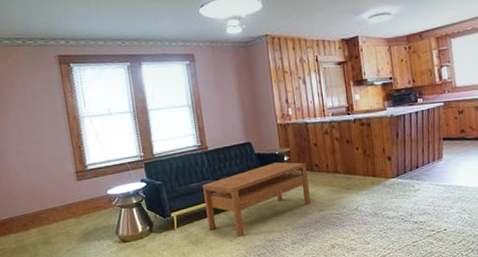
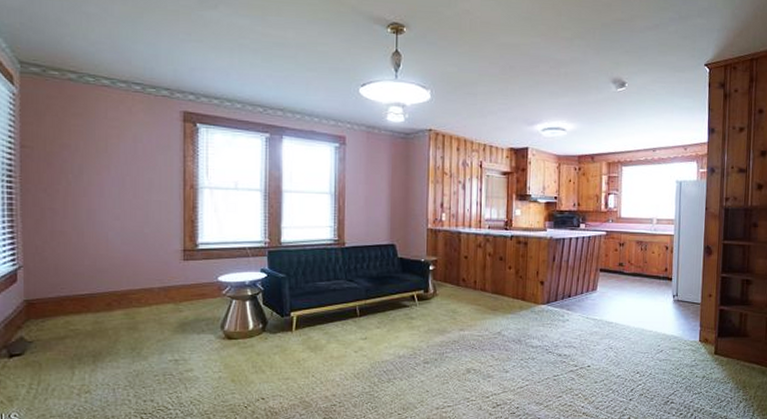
coffee table: present [202,162,311,237] -> none [332,271,453,348]

